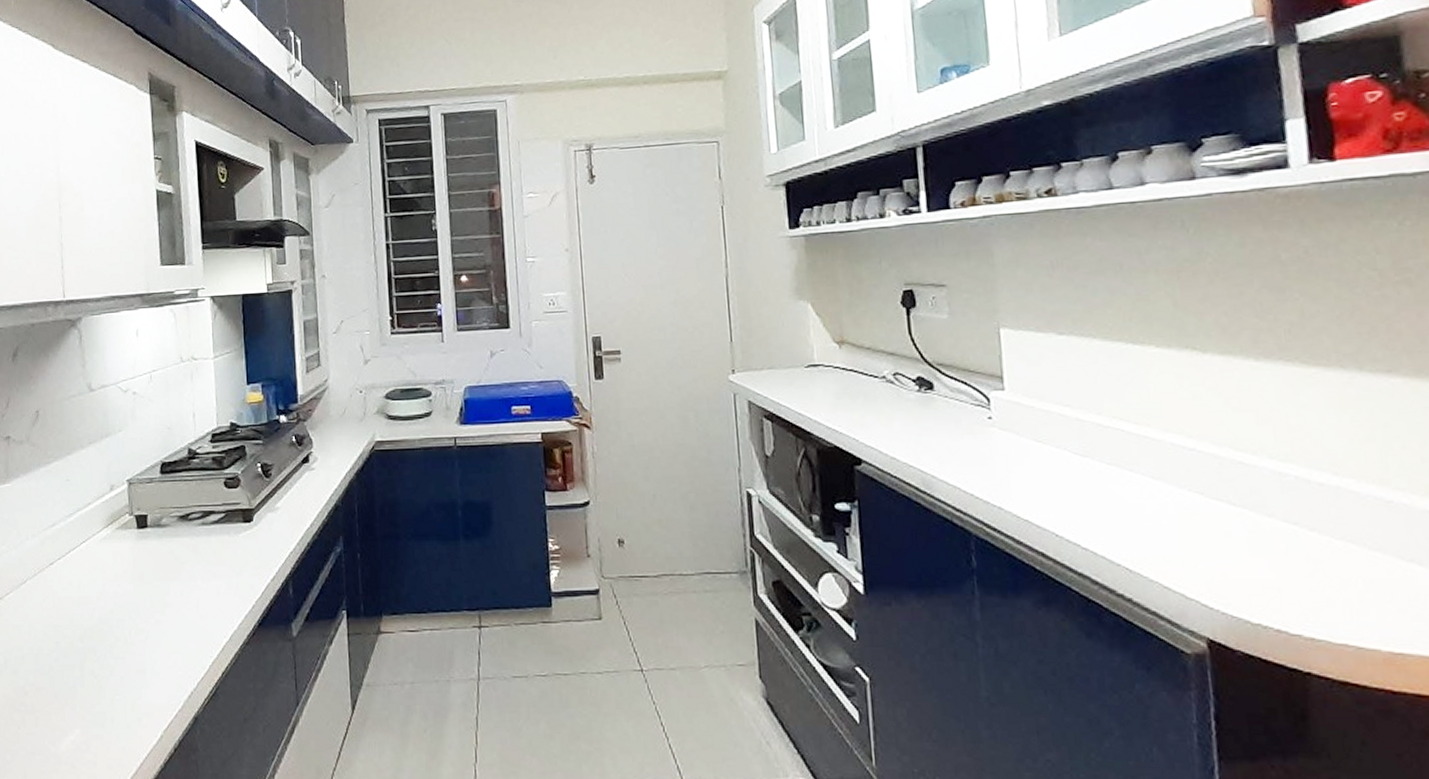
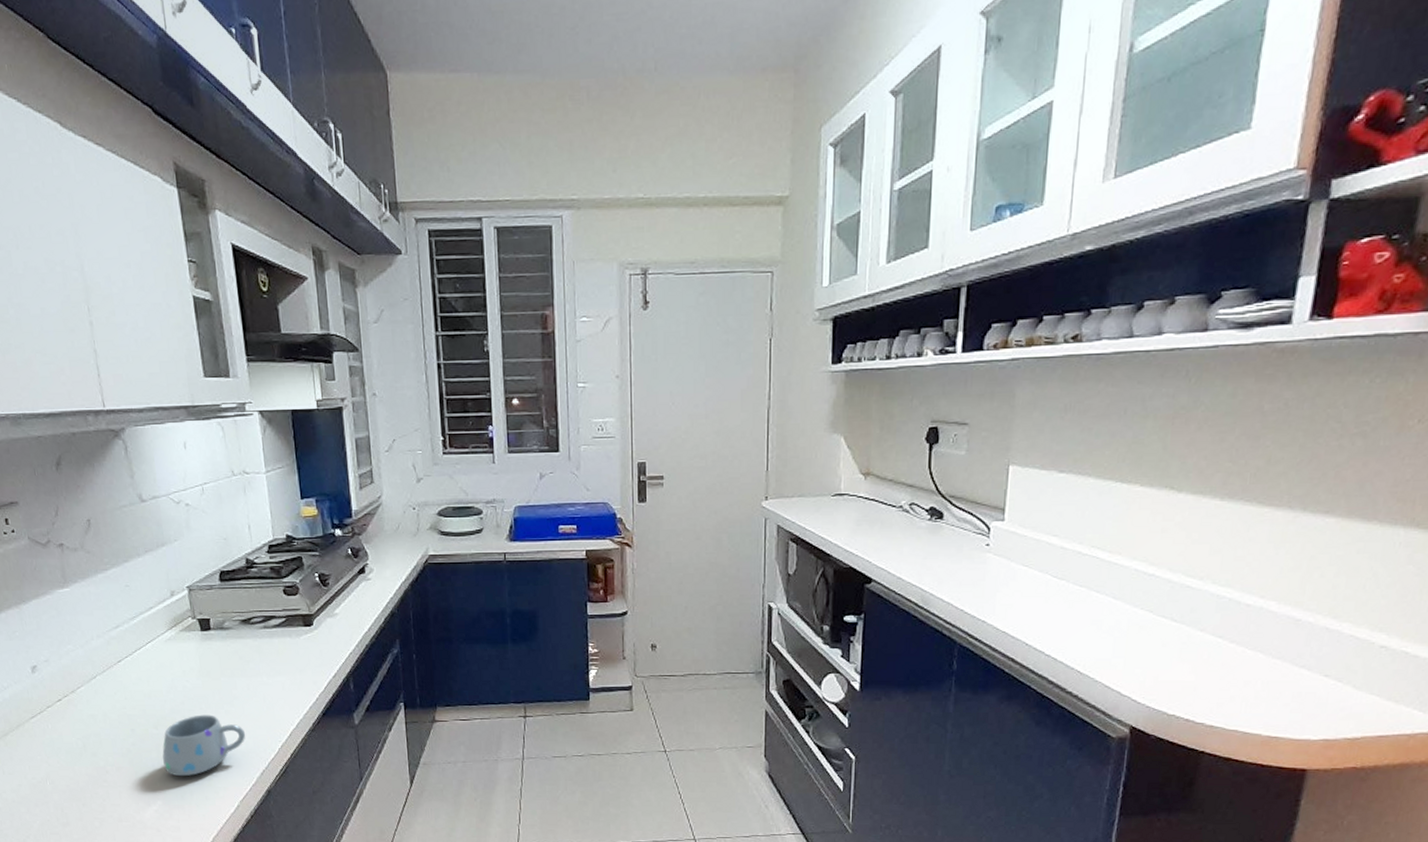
mug: none [86,625,176,700] -> present [162,715,246,777]

